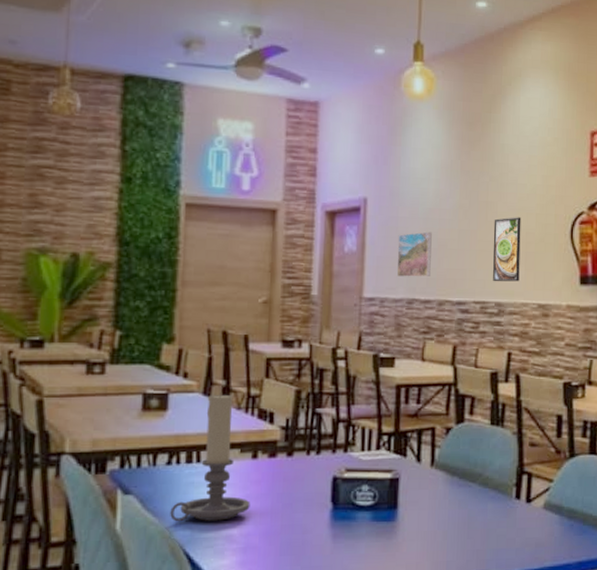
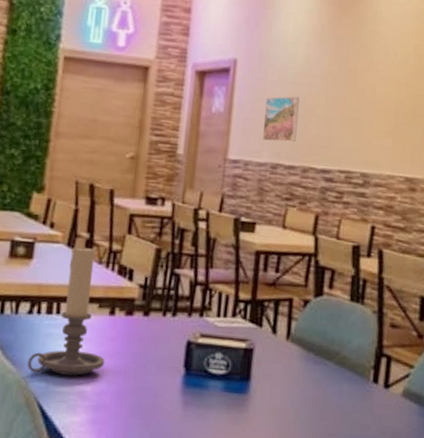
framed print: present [493,217,521,282] -> none [359,85,391,153]

